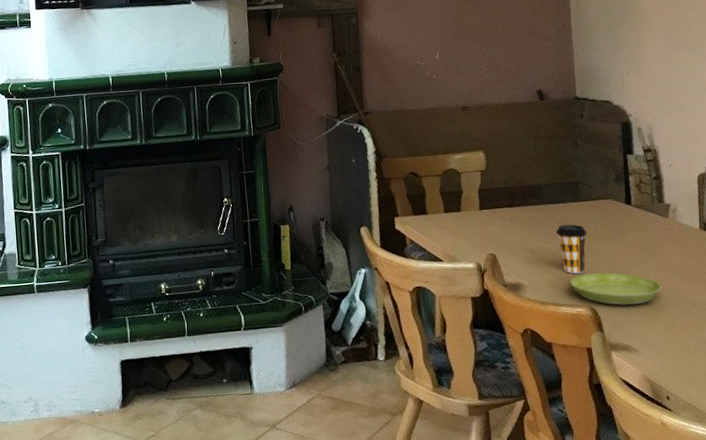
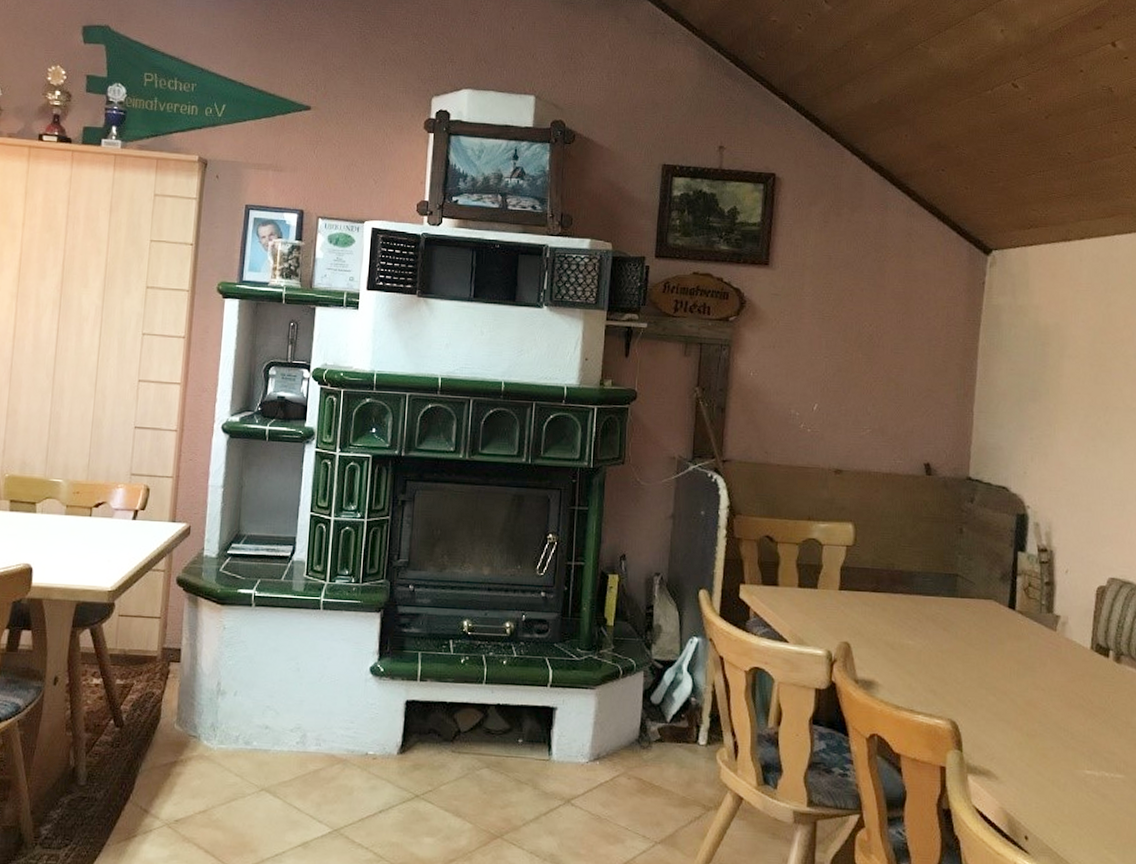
coffee cup: present [556,224,587,274] -> none [923,621,959,680]
saucer: present [569,272,662,305] -> none [931,681,1038,726]

